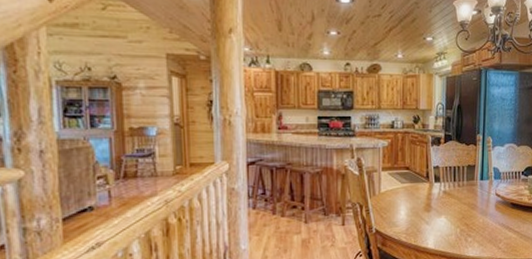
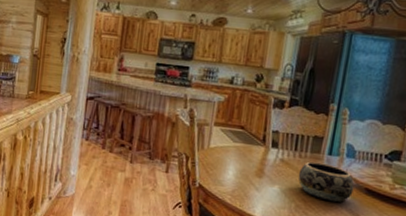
decorative bowl: none [459,188,503,221] -> present [298,161,355,203]

